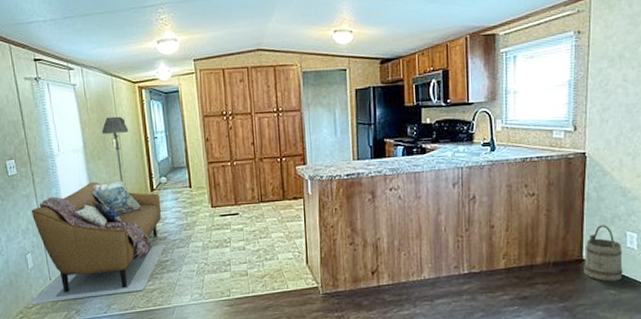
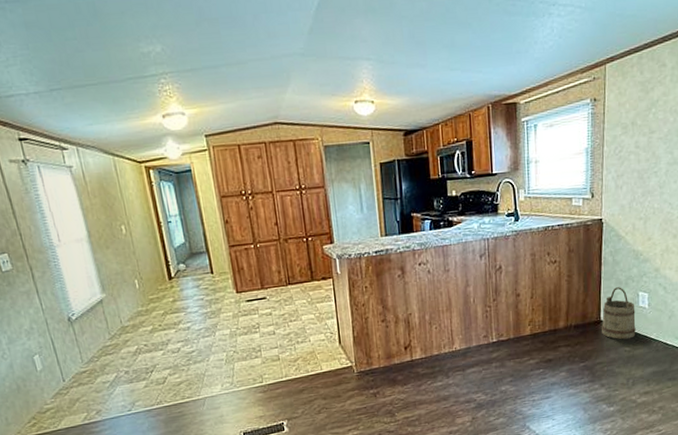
sofa: present [28,180,166,304] -> none [34,269,190,409]
floor lamp: present [101,116,129,182] -> none [107,200,139,272]

